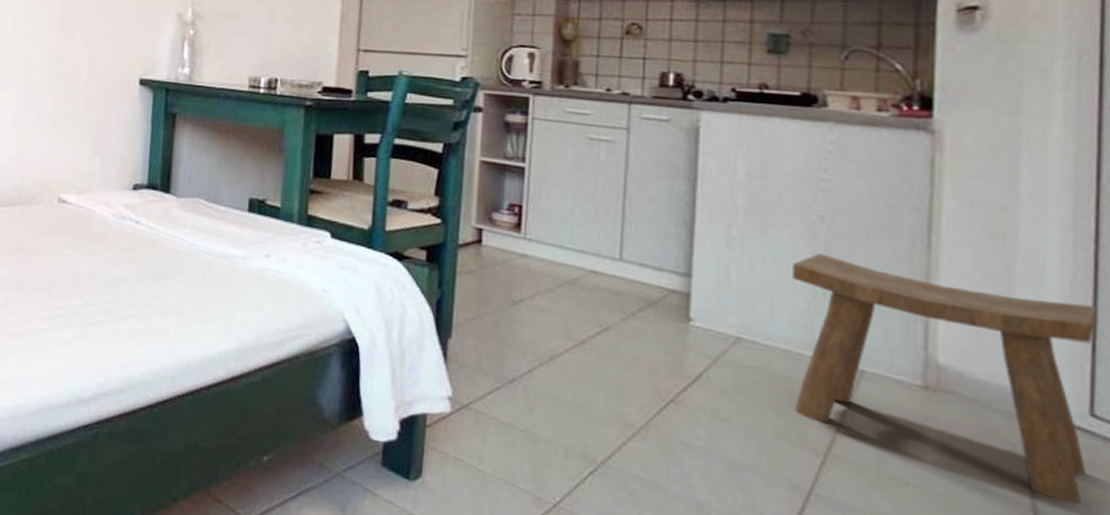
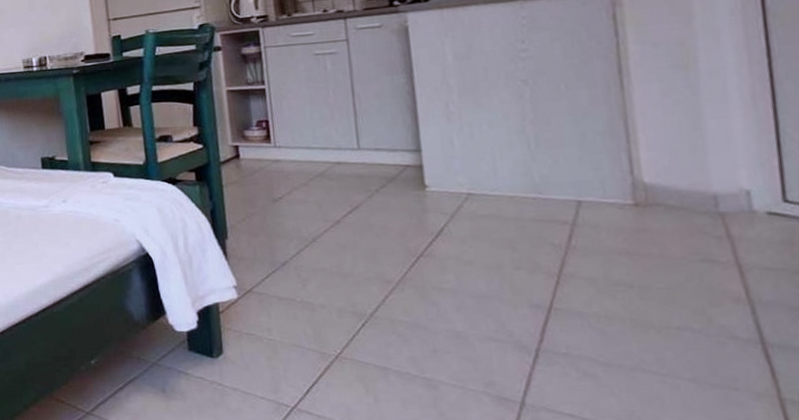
stool: present [792,253,1097,505] -> none [506,109,786,277]

